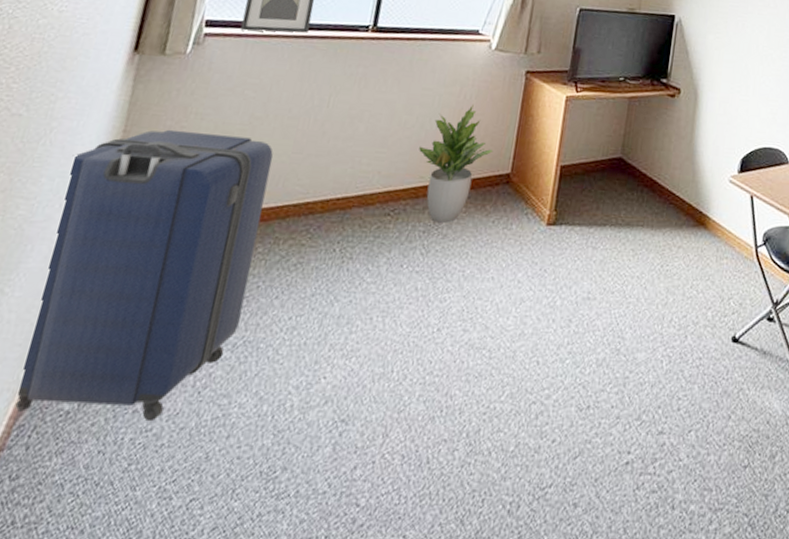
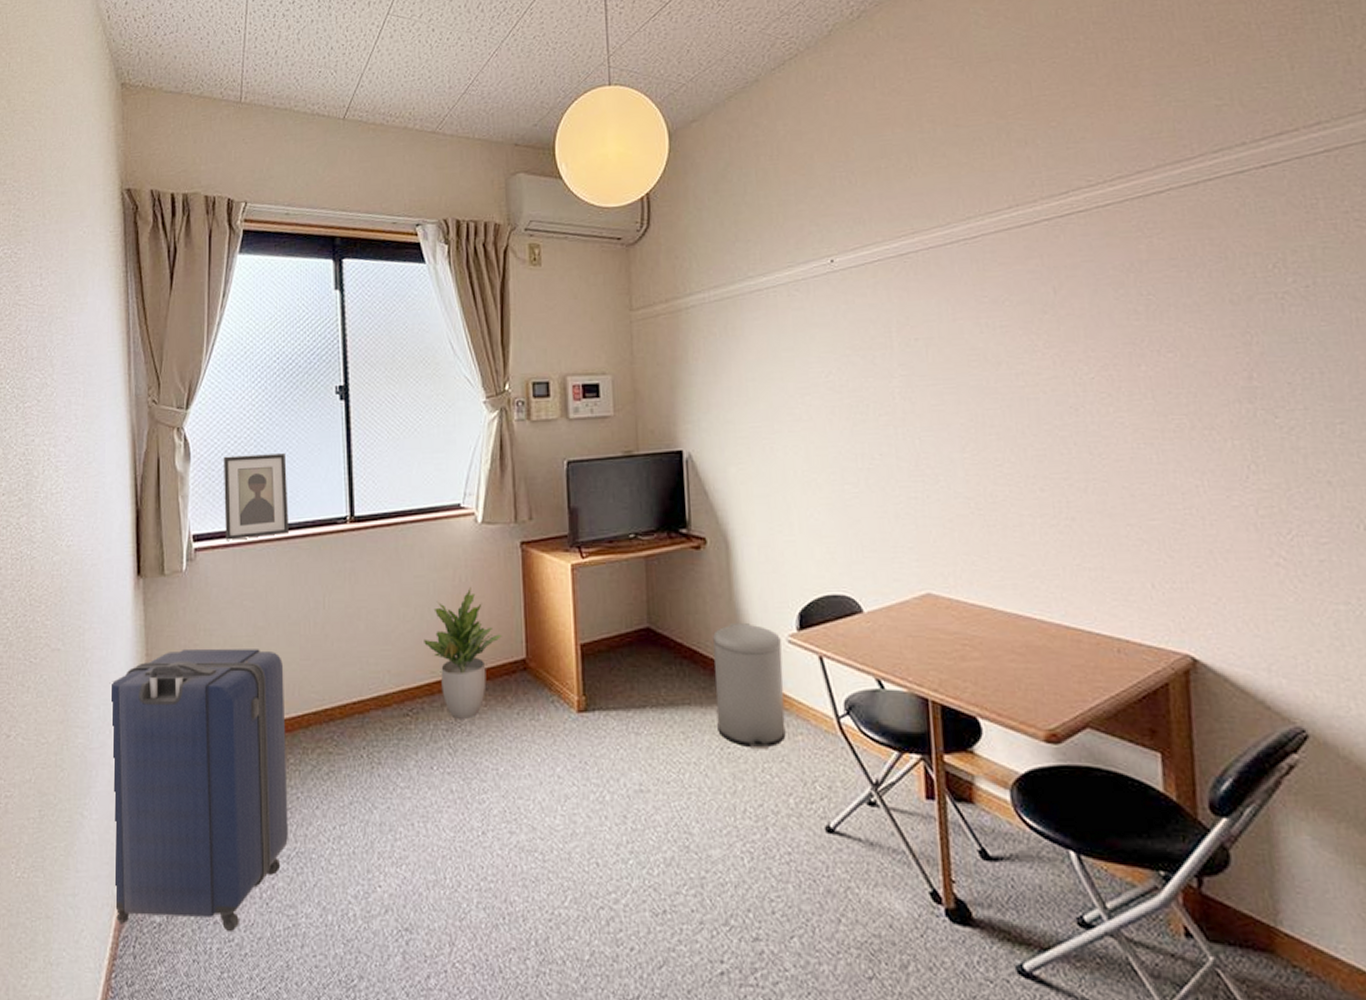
pedal bin: none [661,162,724,270] -> present [713,623,786,750]

